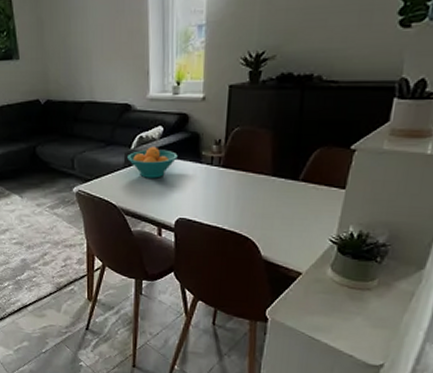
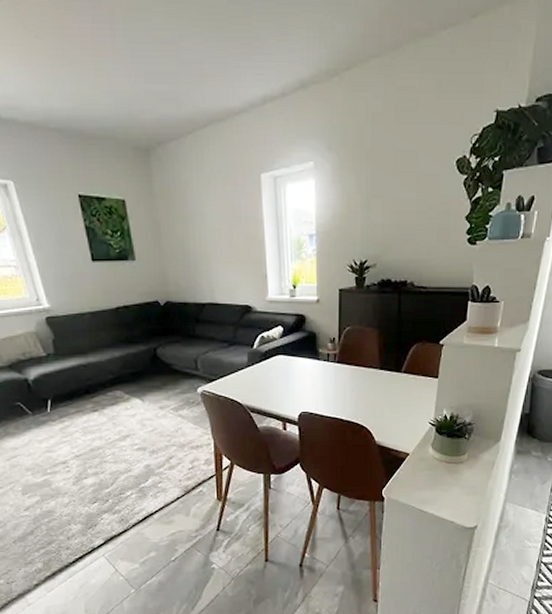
fruit bowl: present [127,146,178,178] -> none [250,345,297,376]

